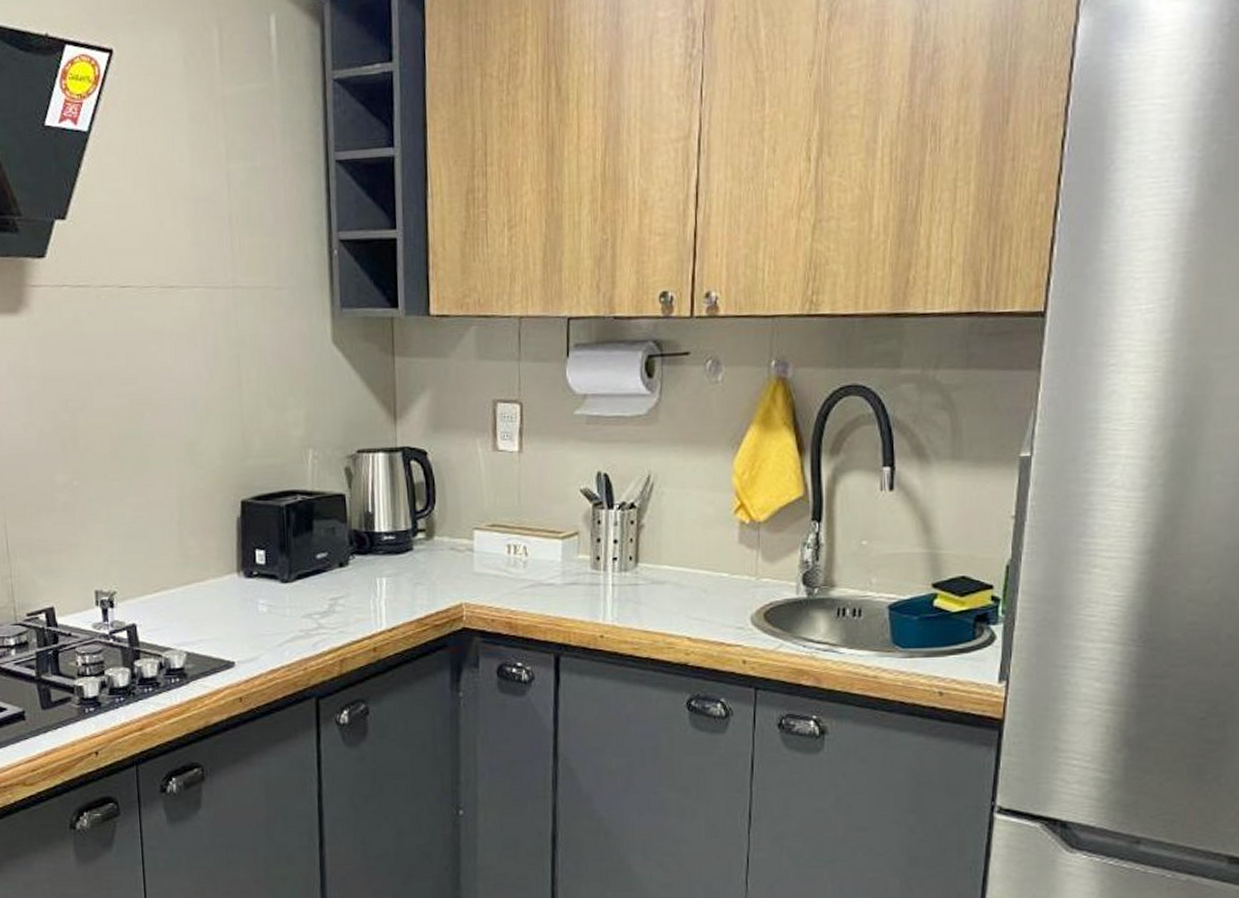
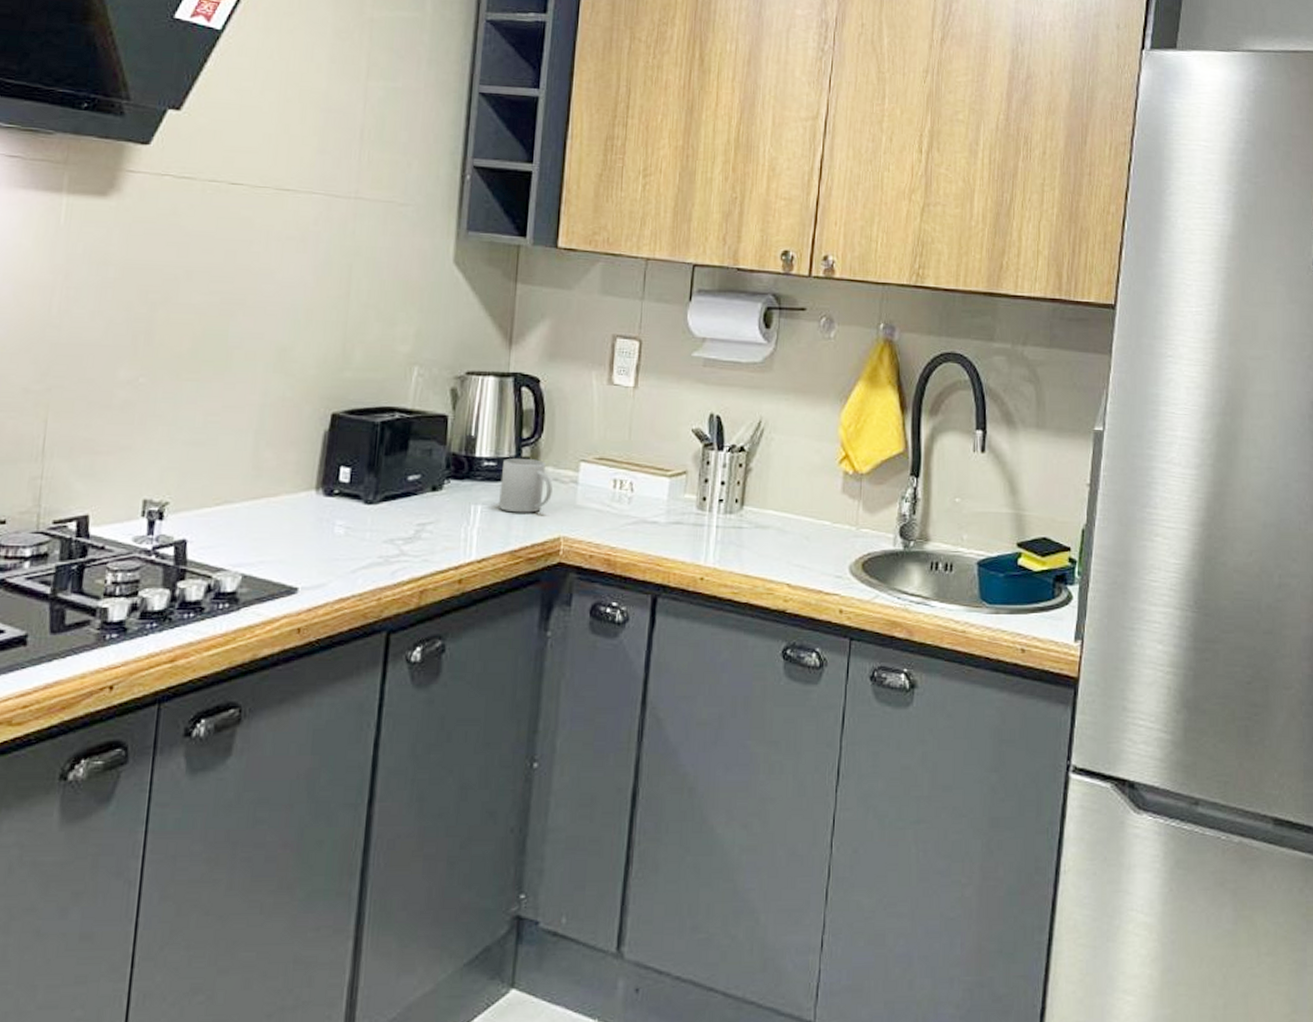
mug: none [400,530,450,583] -> present [499,459,553,513]

